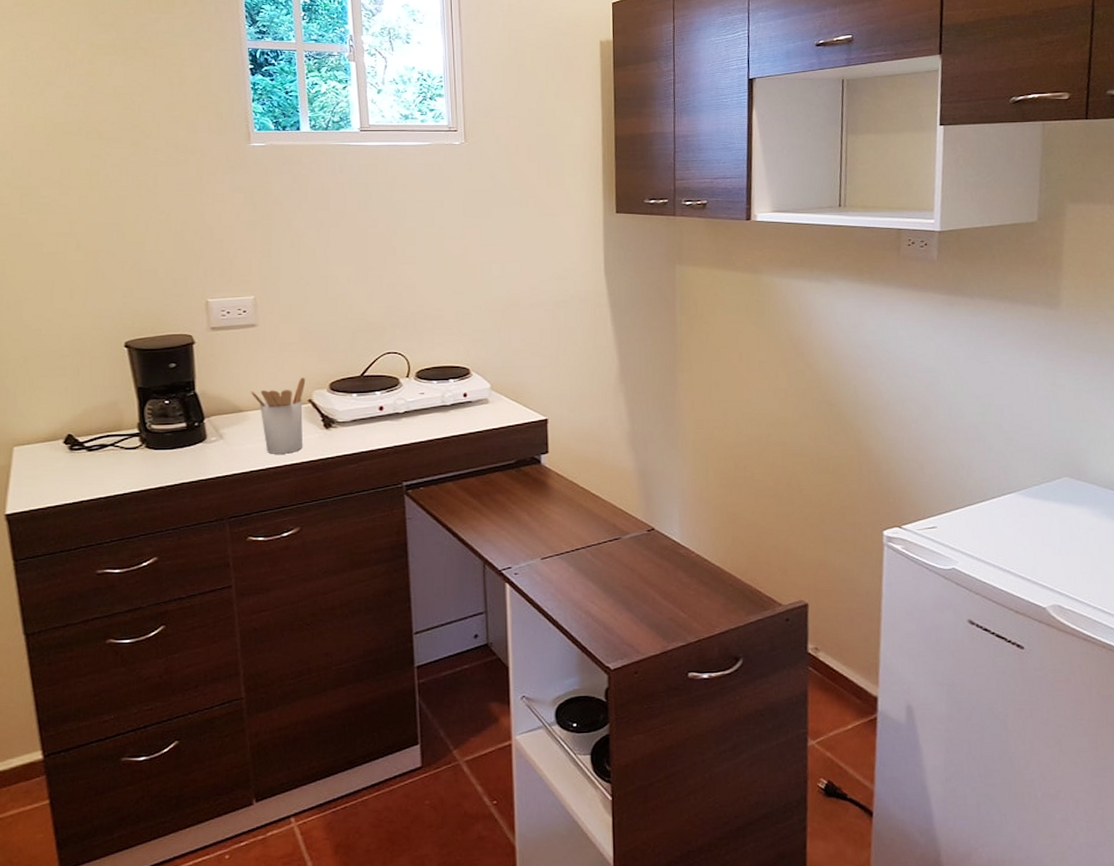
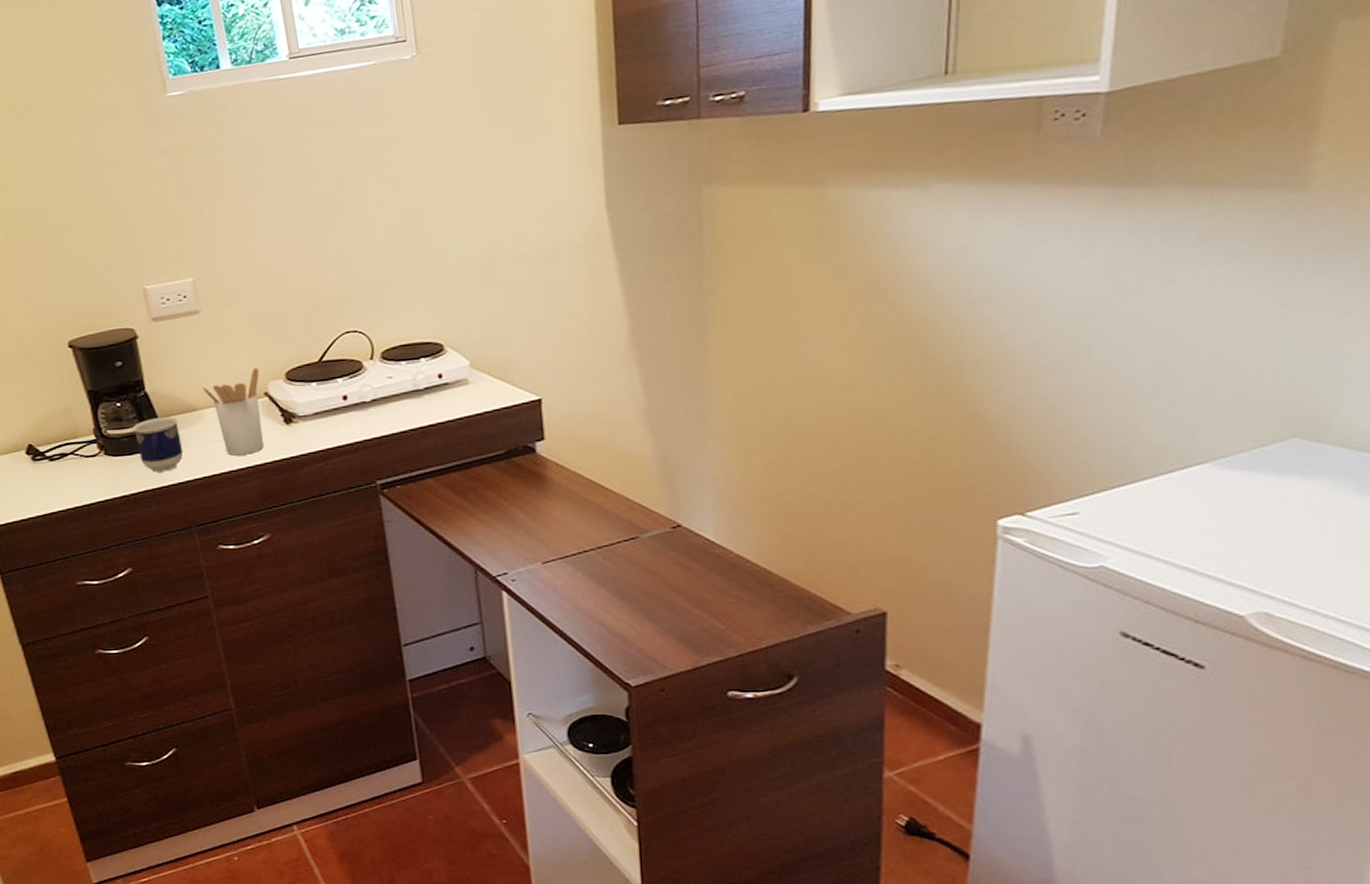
cup: none [177,416,225,466] -> present [132,417,184,472]

